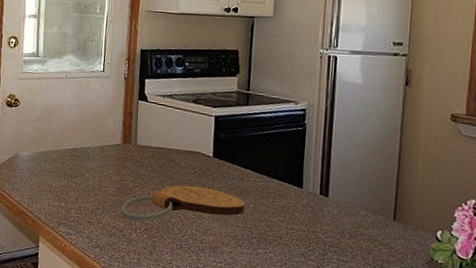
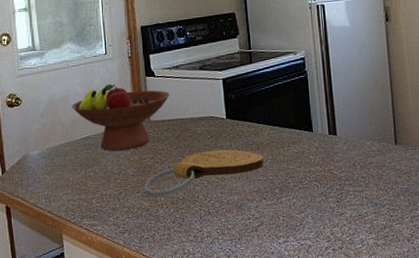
fruit bowl: none [64,101,160,169] -> present [71,83,170,151]

